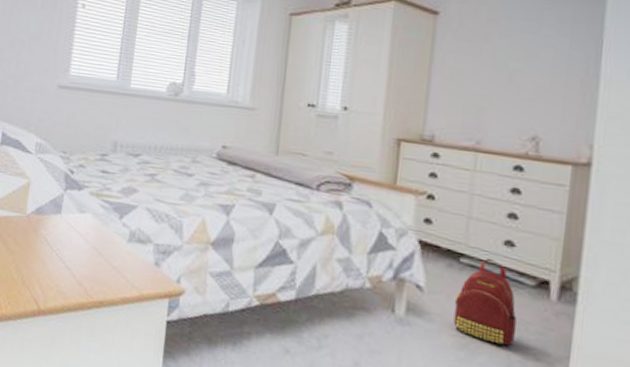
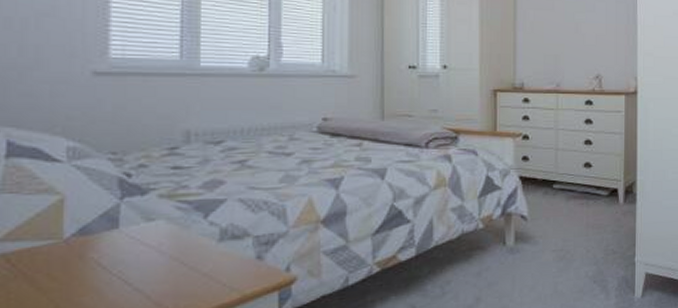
backpack: present [453,258,517,347] -> none [552,181,598,250]

